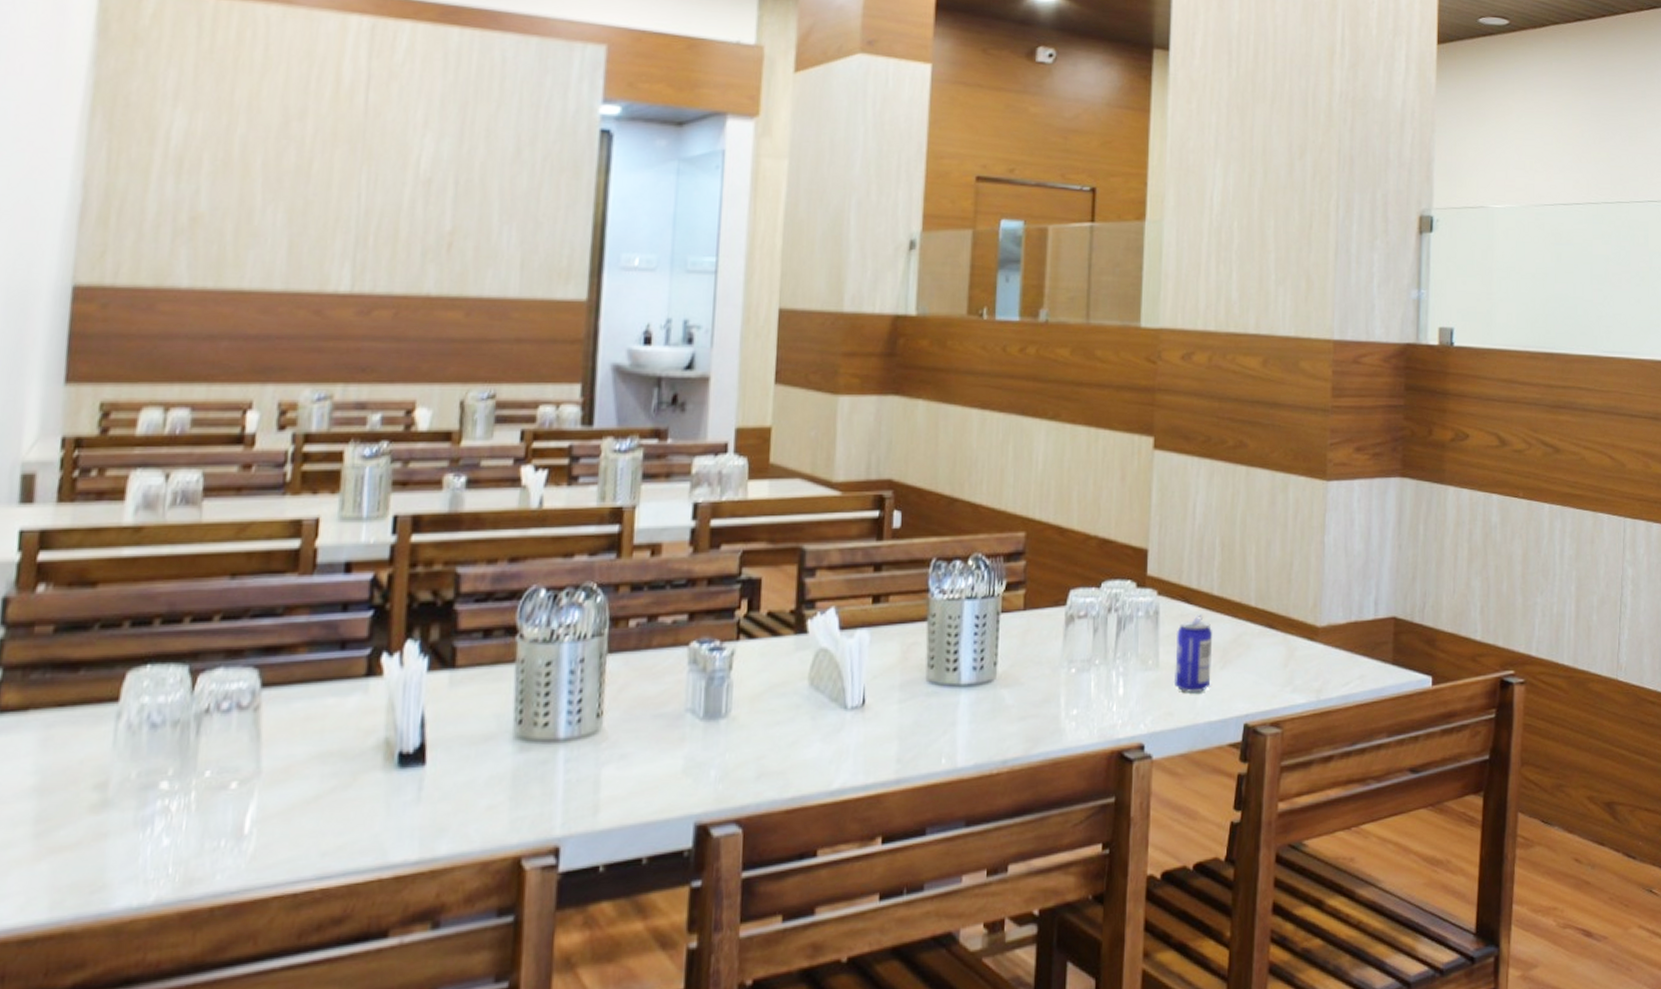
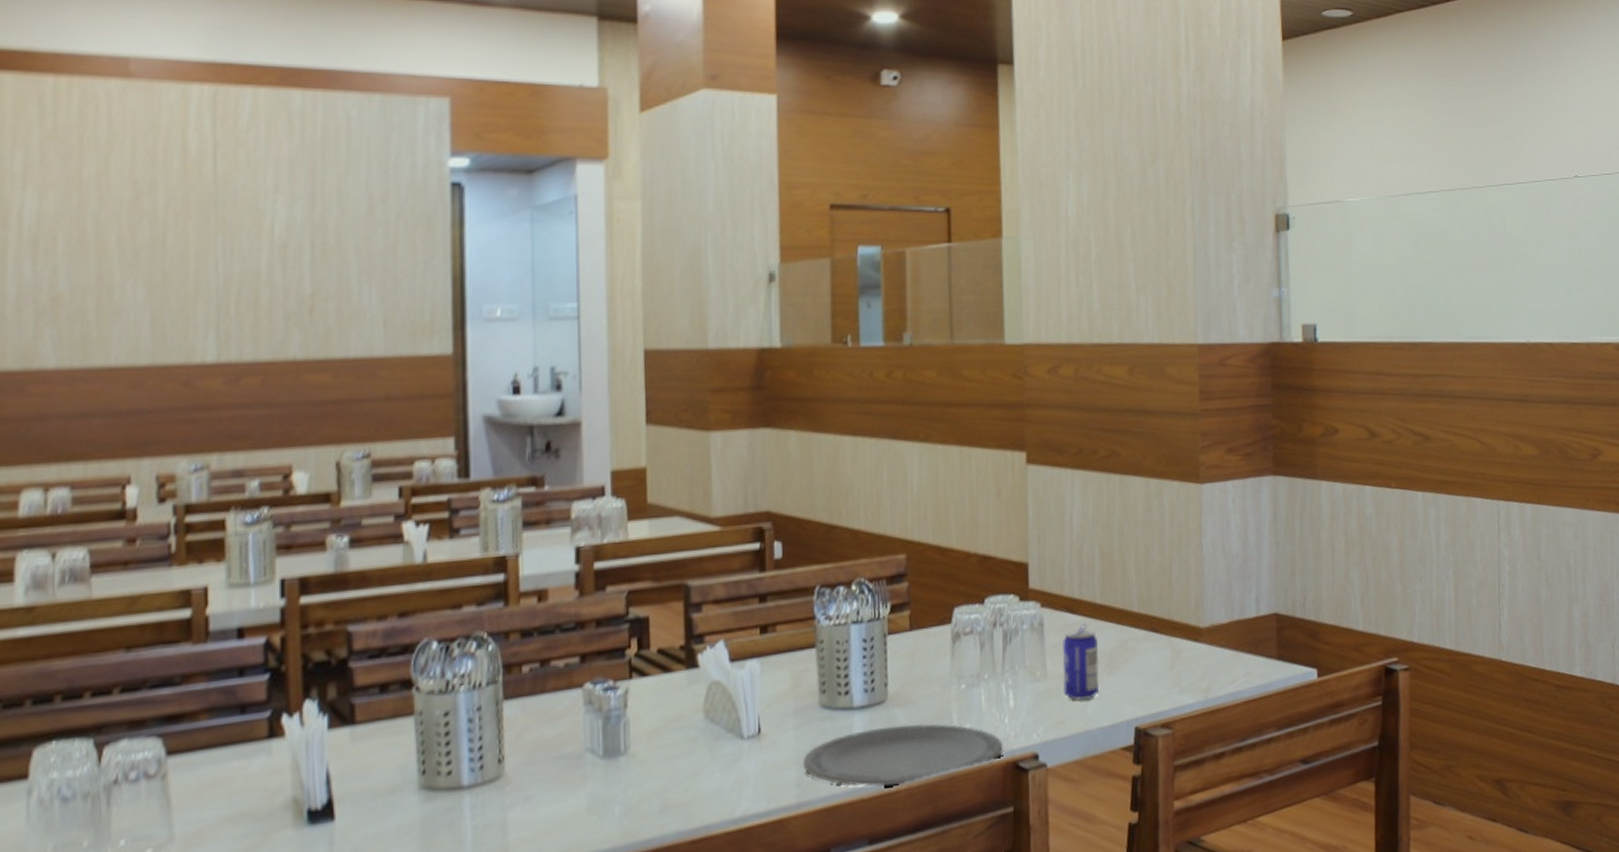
plate: none [906,705,1109,768] -> present [804,723,1003,788]

